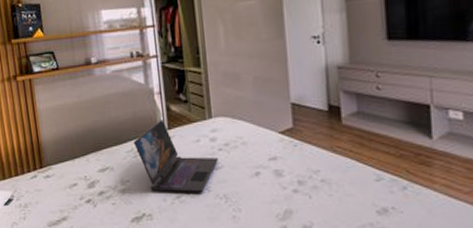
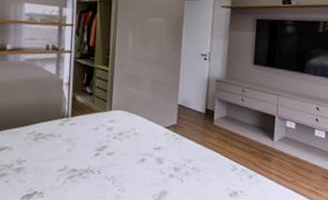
laptop: present [133,120,219,192] -> none [35,108,113,173]

